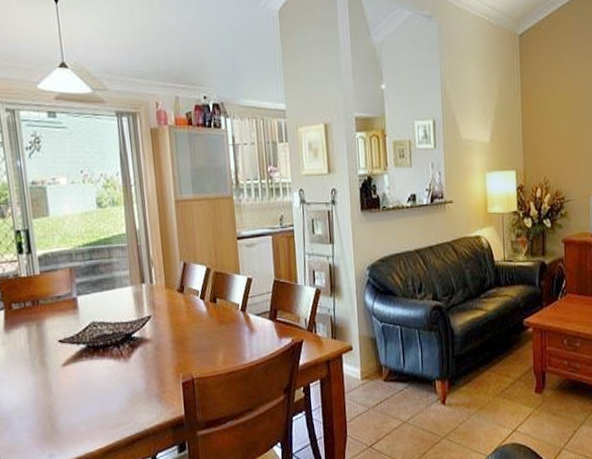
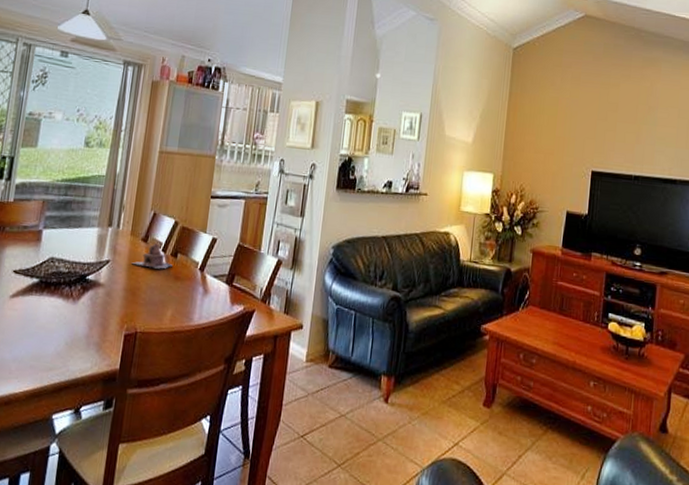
teapot: none [172,292,214,317] -> present [131,243,173,269]

